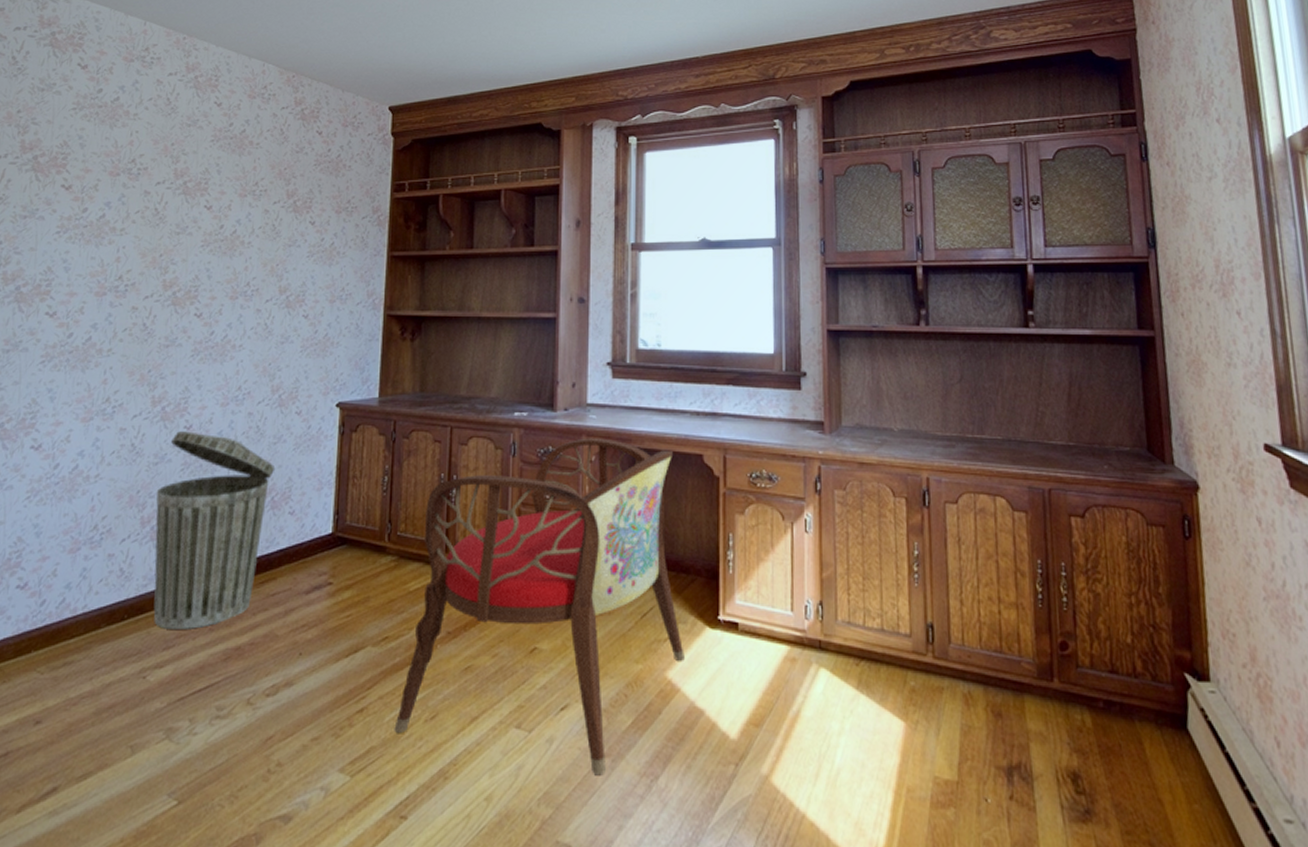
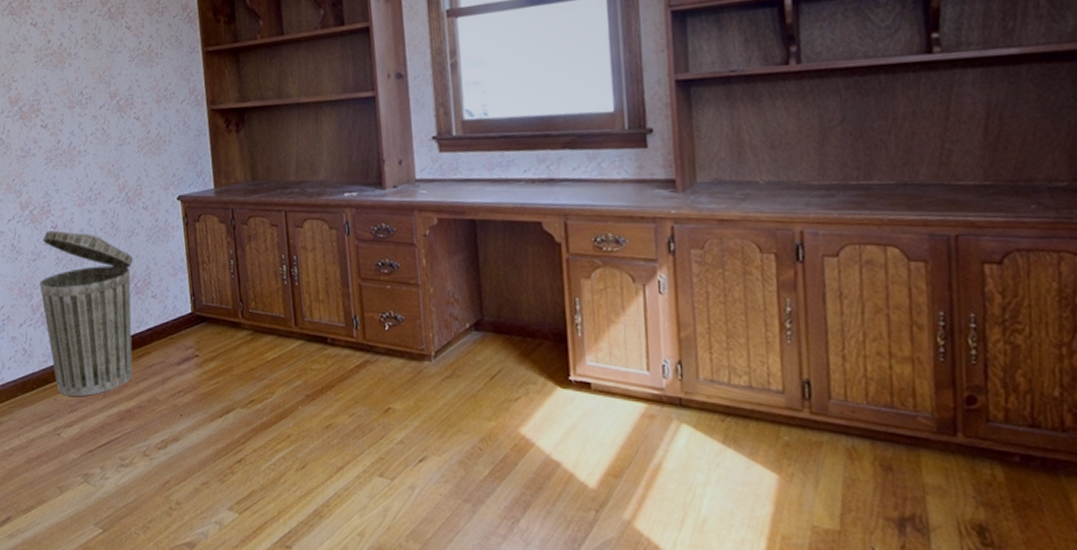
chair: present [394,438,685,774] -> none [270,212,537,517]

